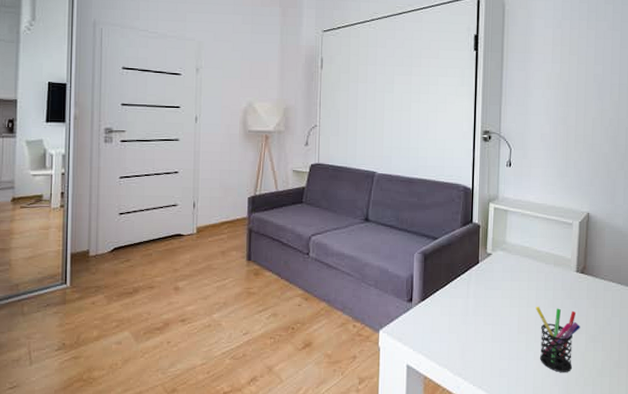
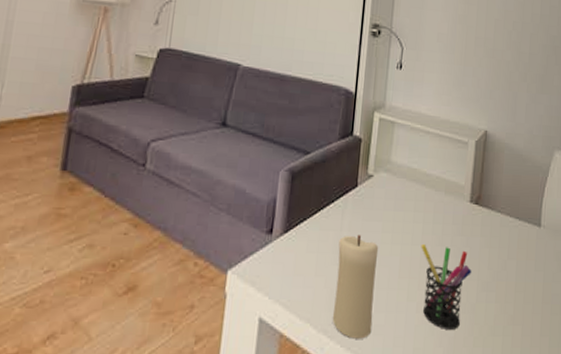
candle: none [465,300,500,380] -> present [332,234,379,339]

